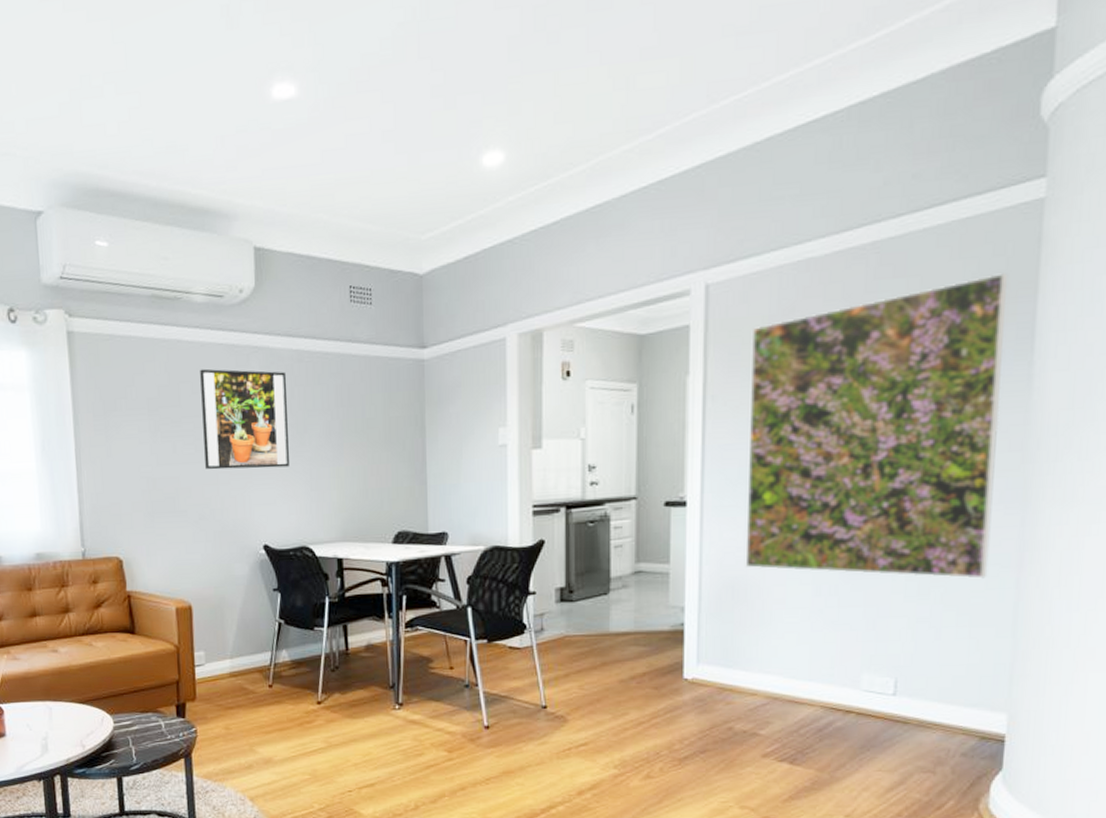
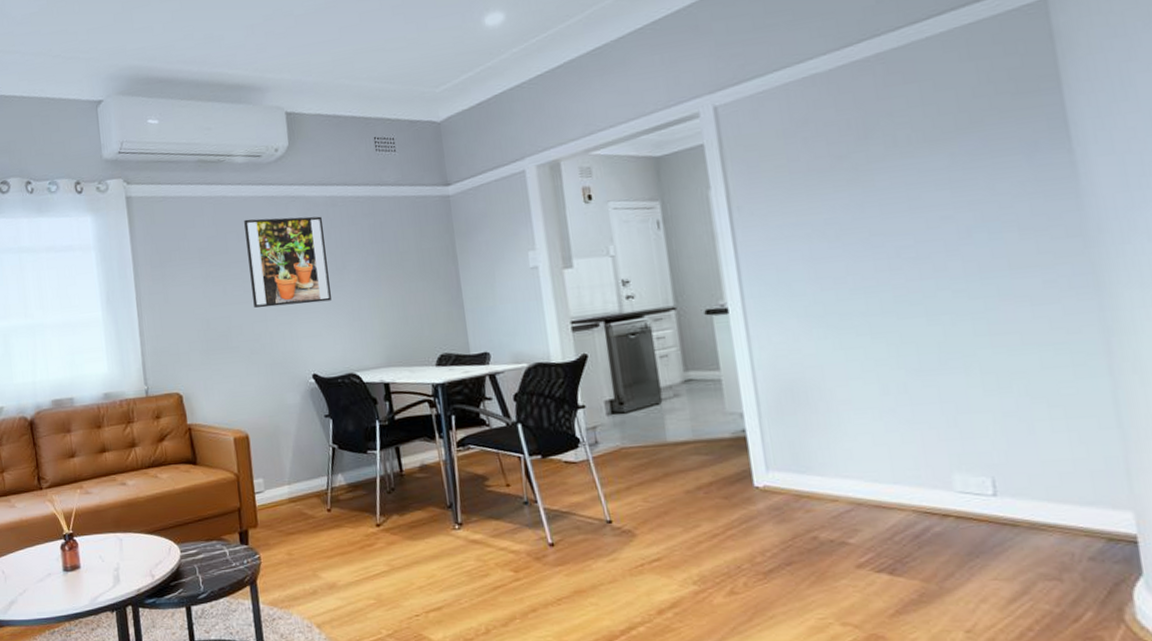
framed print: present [745,273,1007,579] -> none [768,69,1074,370]

